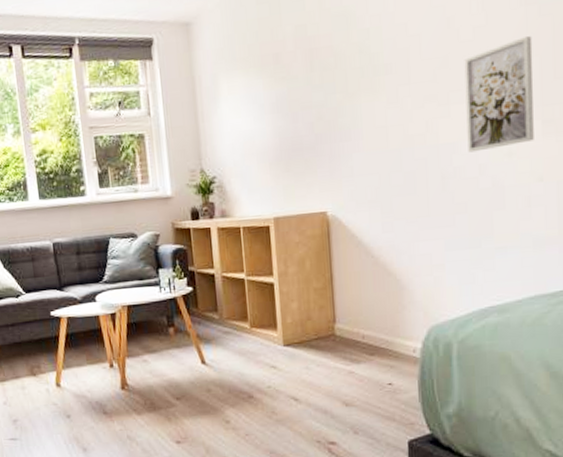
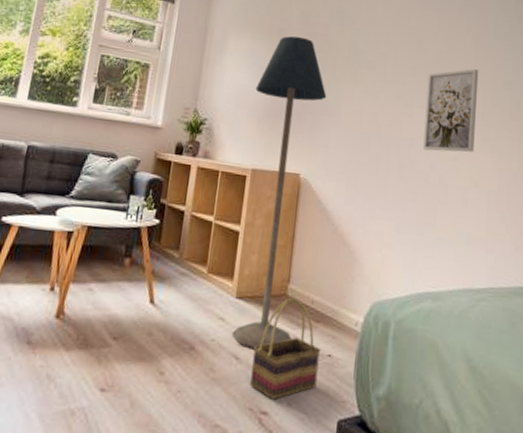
floor lamp: none [260,57,348,389] -> present [232,36,327,348]
basket: none [310,336,381,430] -> present [250,298,321,400]

